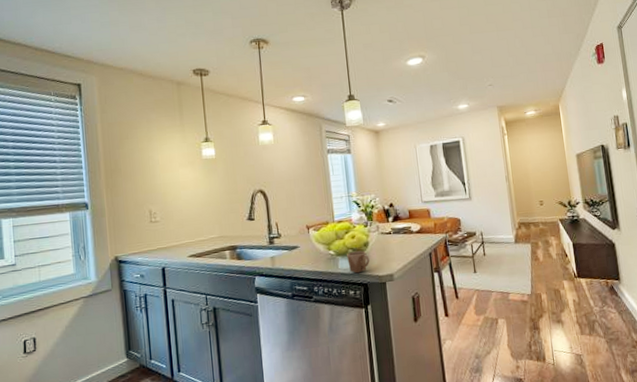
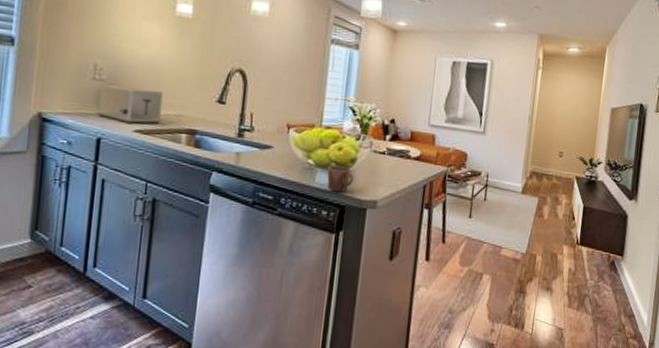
toaster: none [157,220,207,252] -> present [98,84,163,125]

